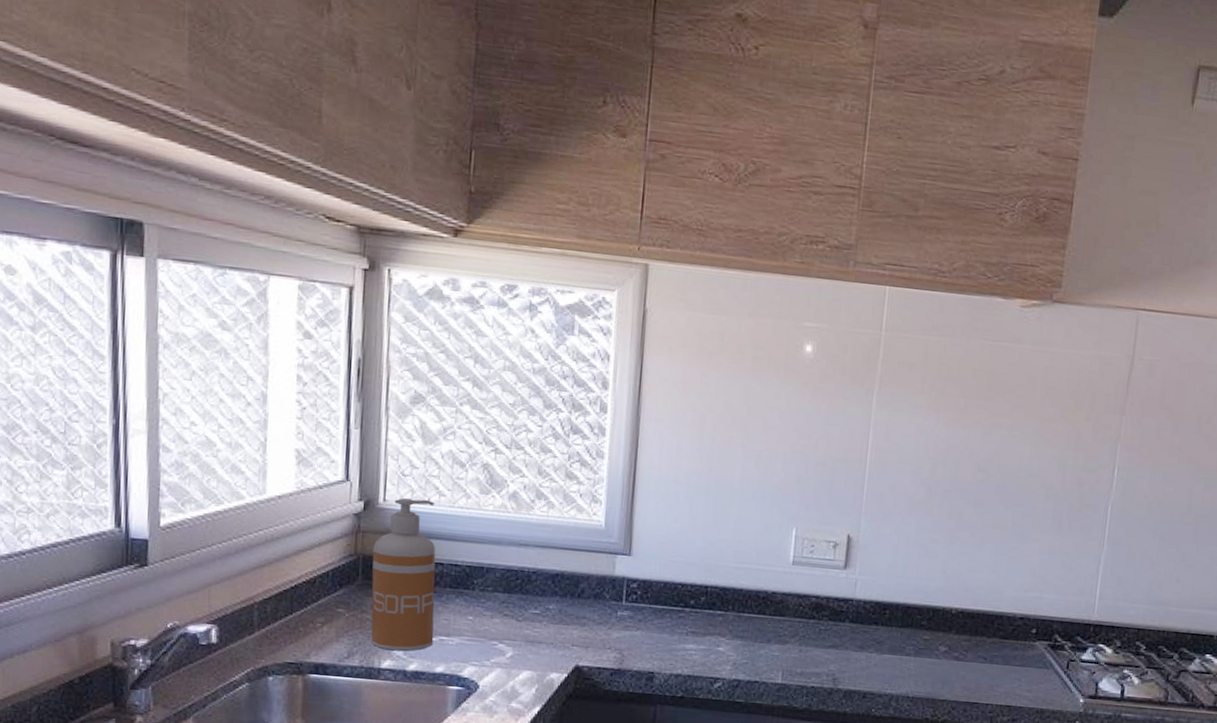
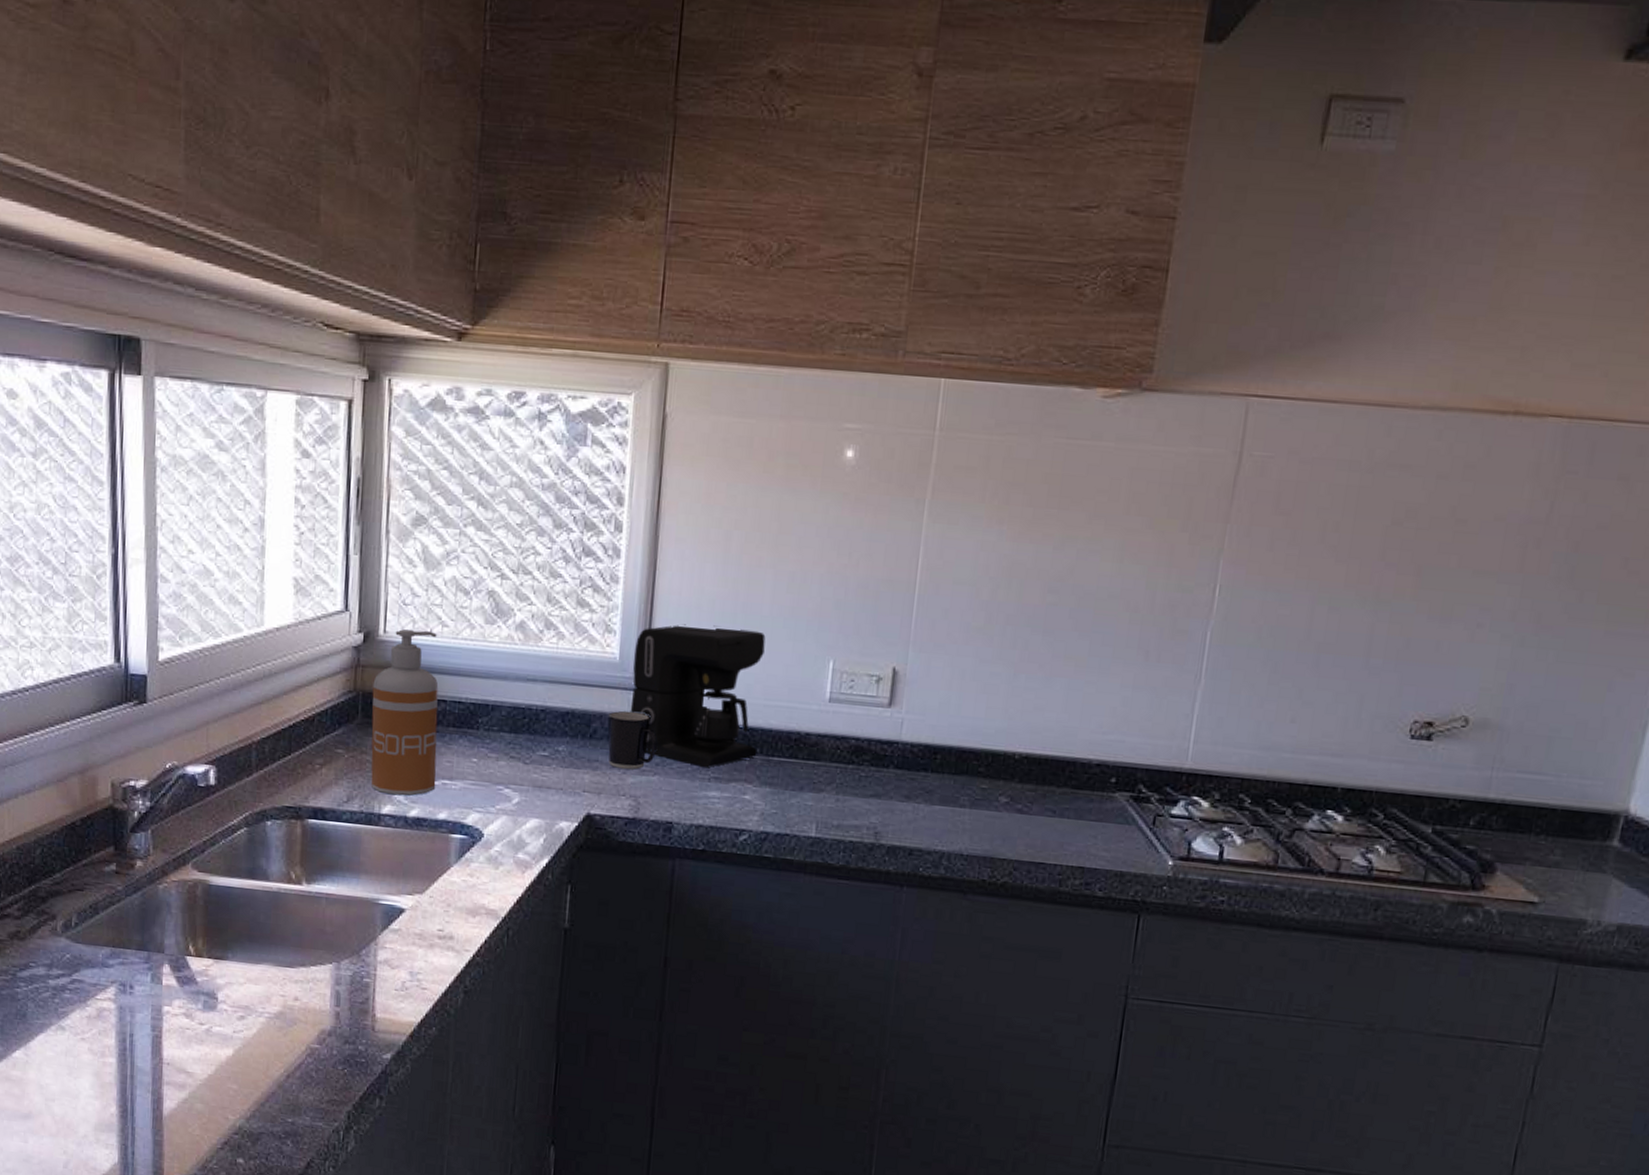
mug: none [594,572,640,625] -> present [607,710,657,770]
coffee maker: none [615,495,736,623] -> present [630,624,766,767]

